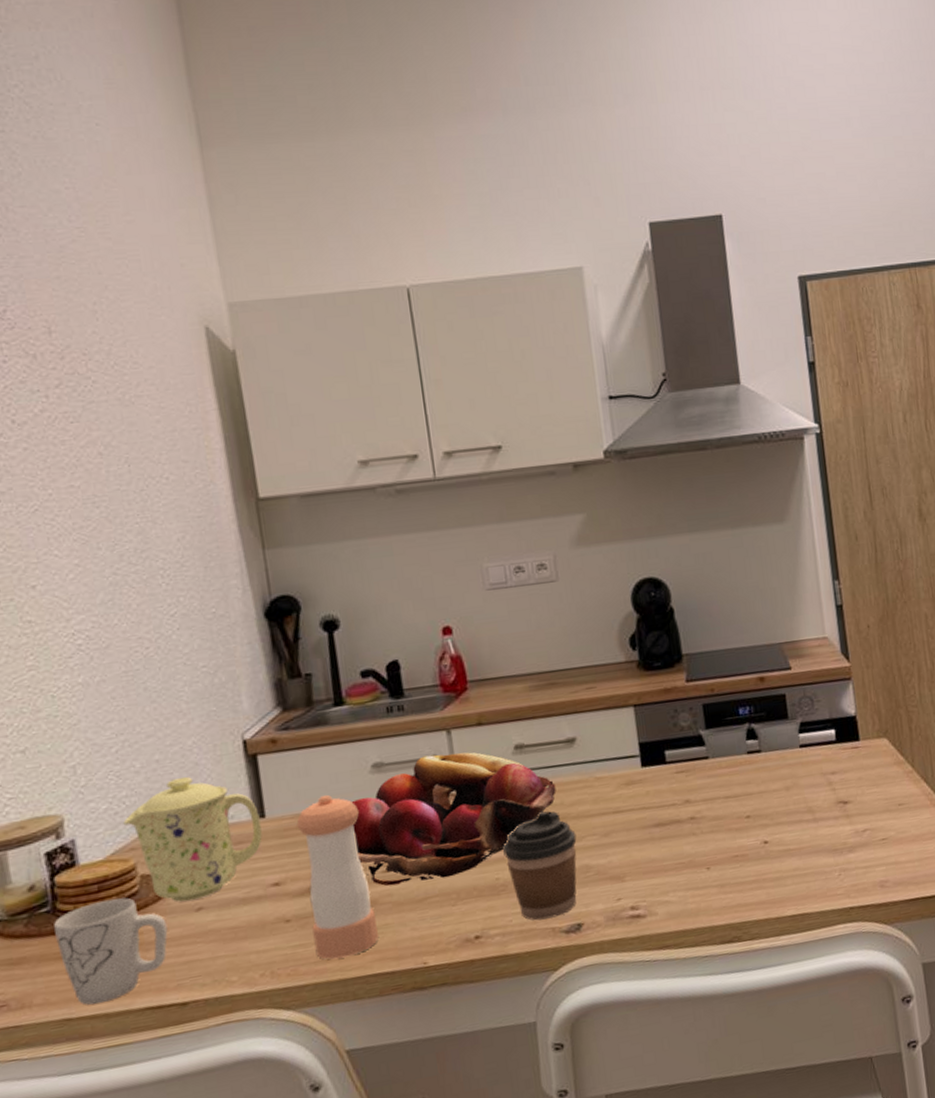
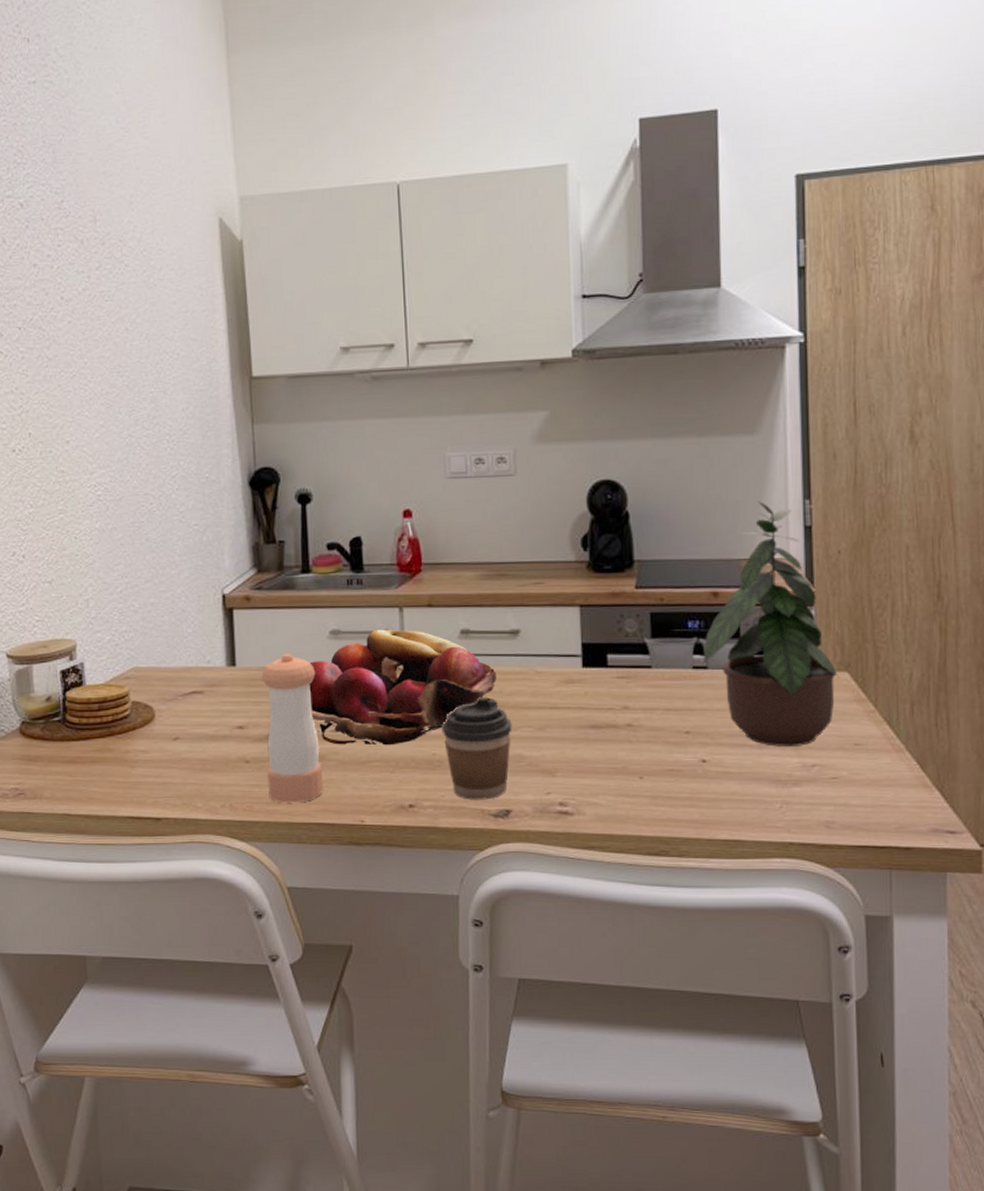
mug: present [54,897,168,1005] -> none [63,718,150,806]
mug: present [123,776,263,902] -> none [122,620,232,730]
potted plant: none [755,586,880,818] -> present [702,501,840,747]

